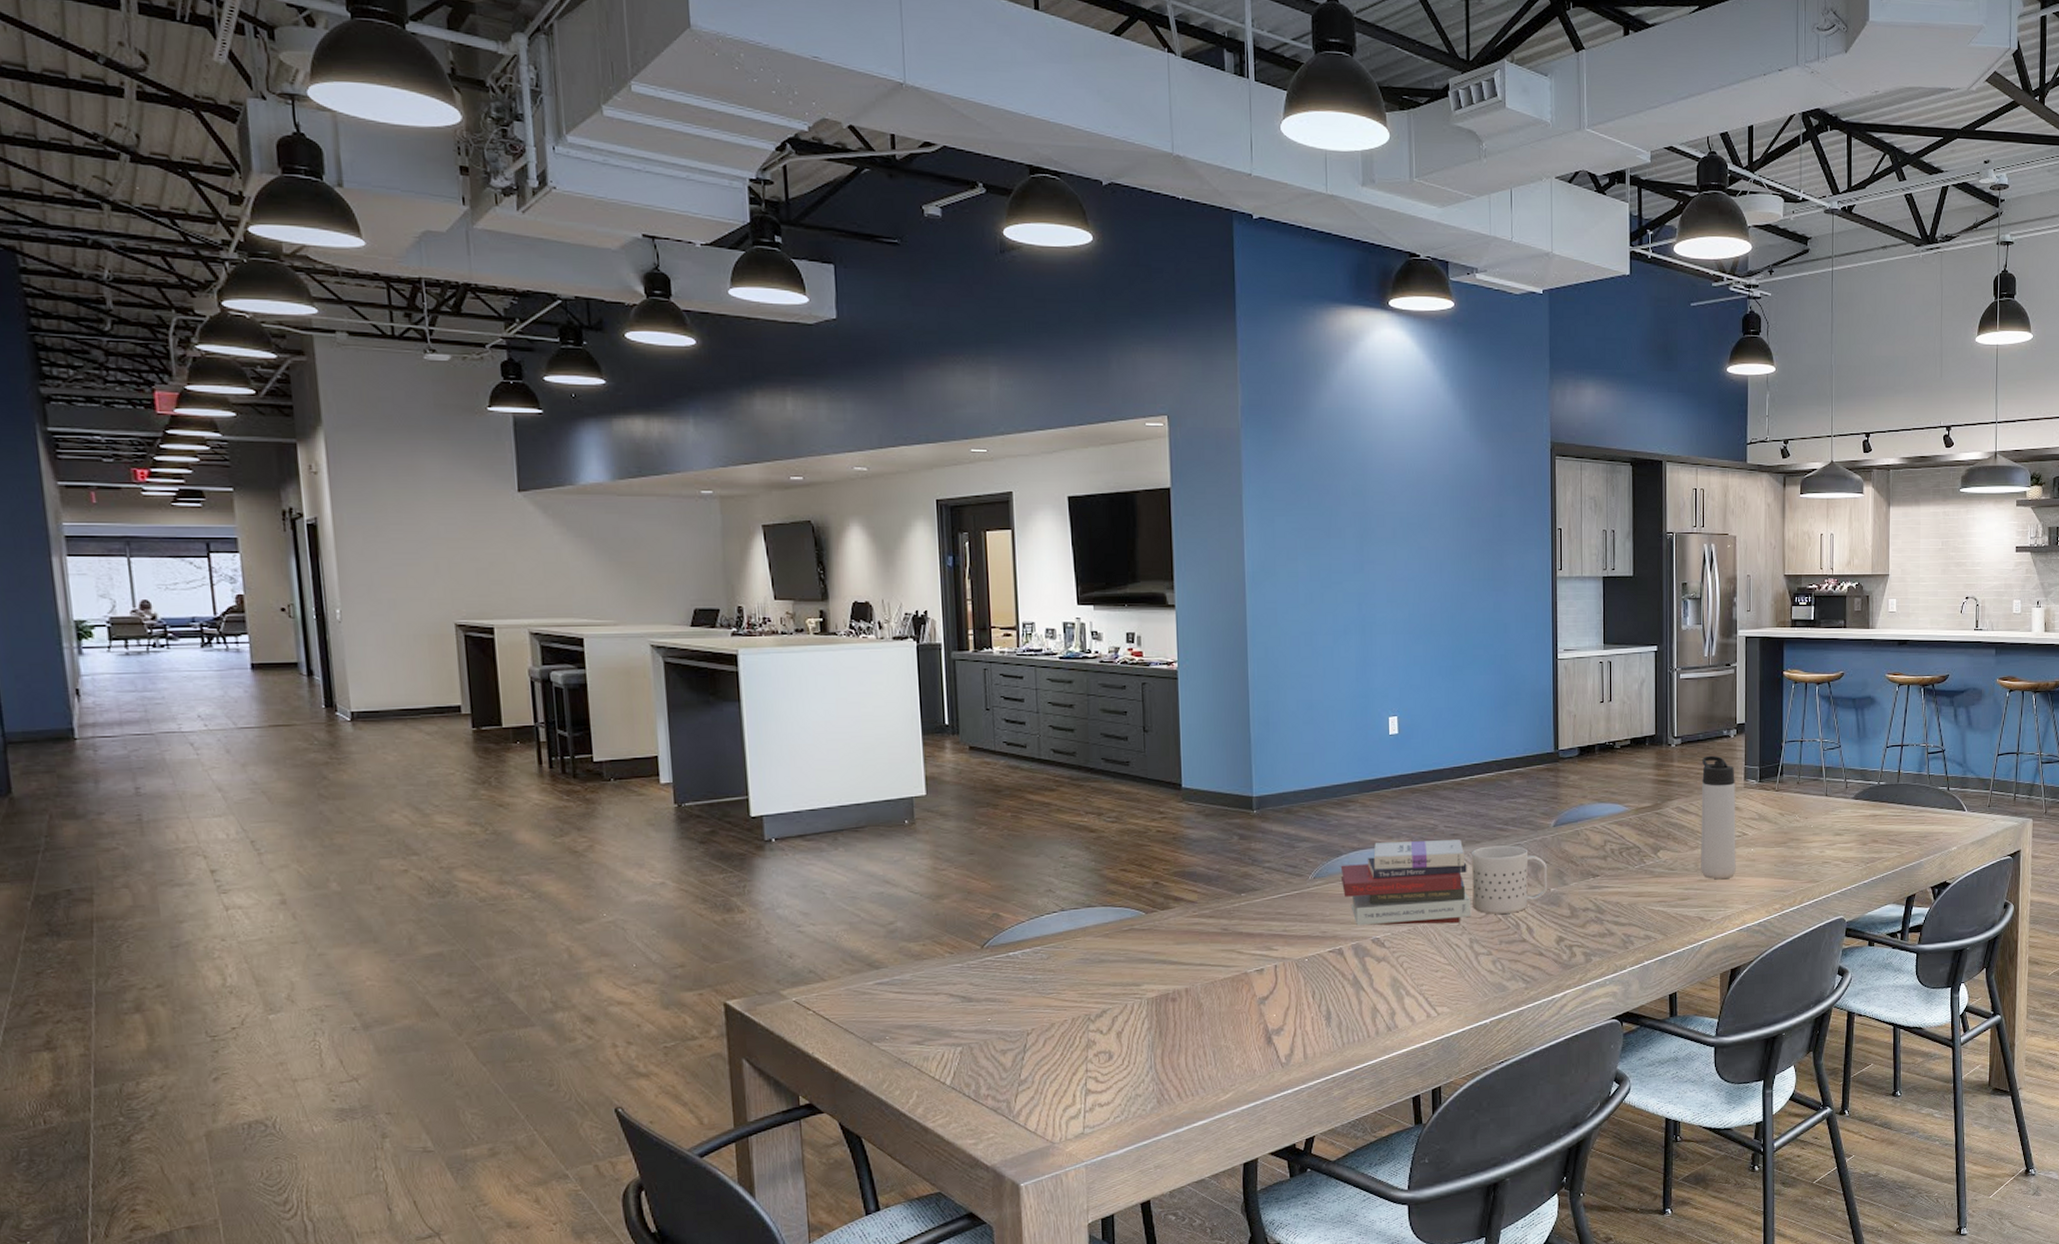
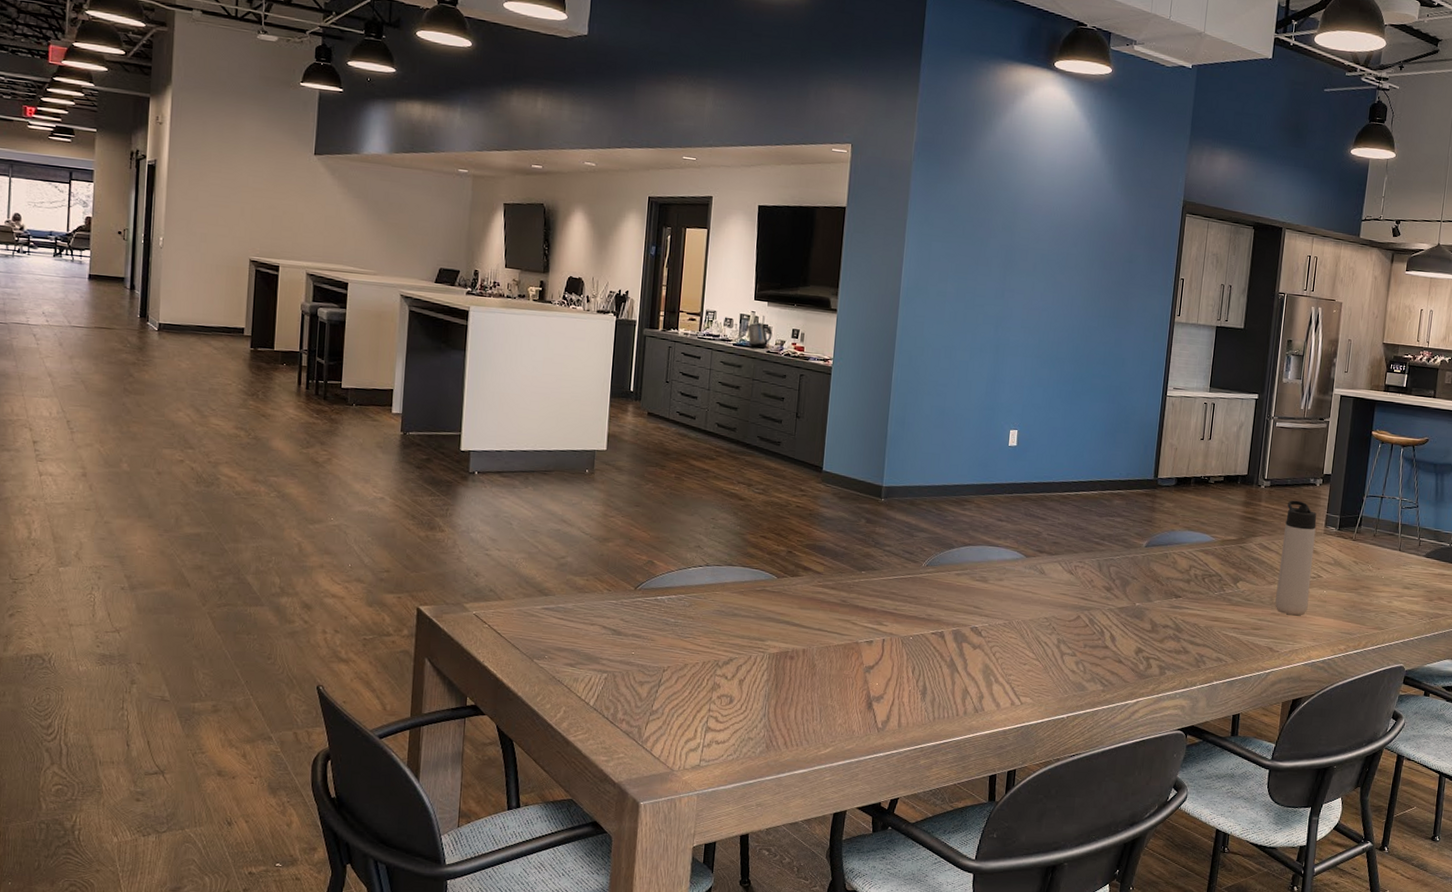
kettle: none [1073,630,1104,660] -> present [747,322,773,350]
books: present [1340,840,1472,926] -> none [950,541,1063,624]
mug: present [1471,845,1548,914] -> none [1064,557,1136,621]

